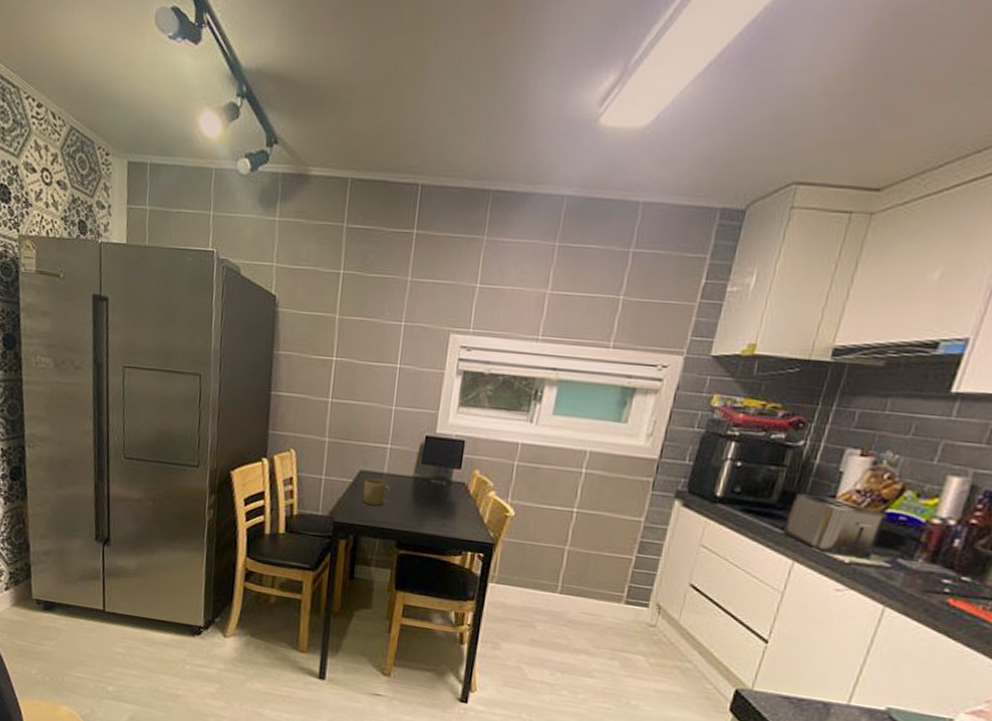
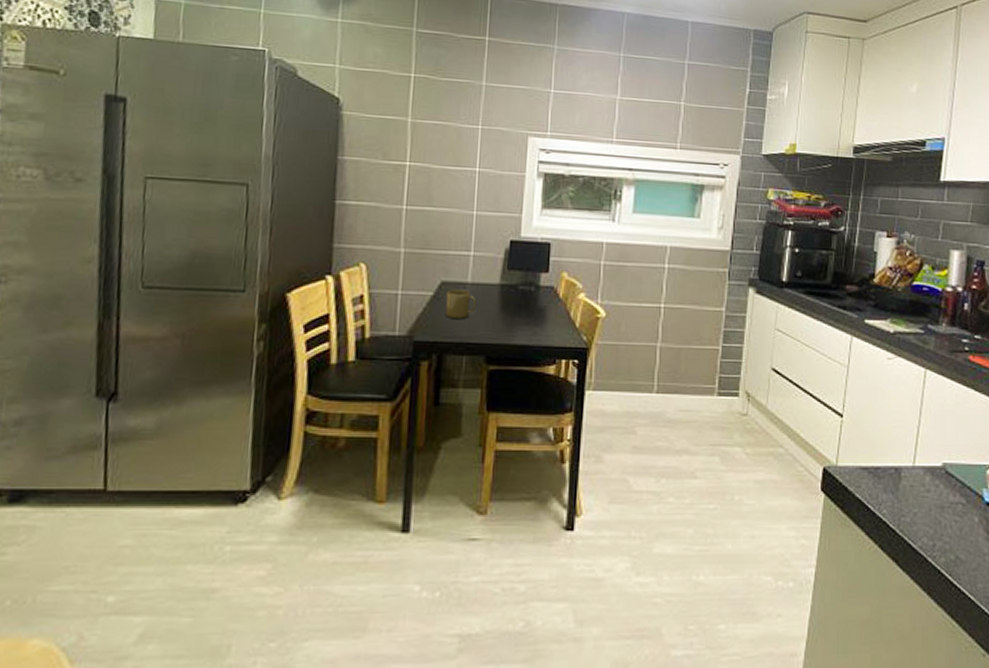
toaster: present [783,493,888,559] -> none [840,273,915,328]

